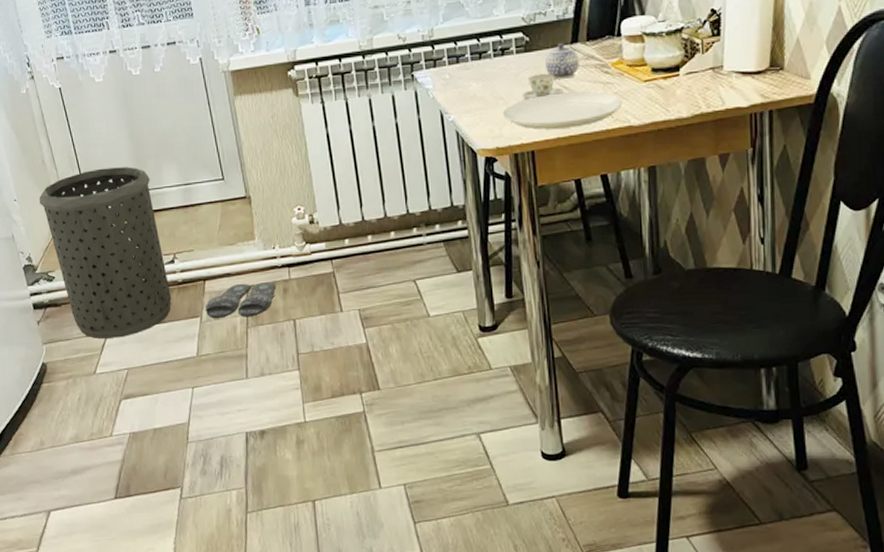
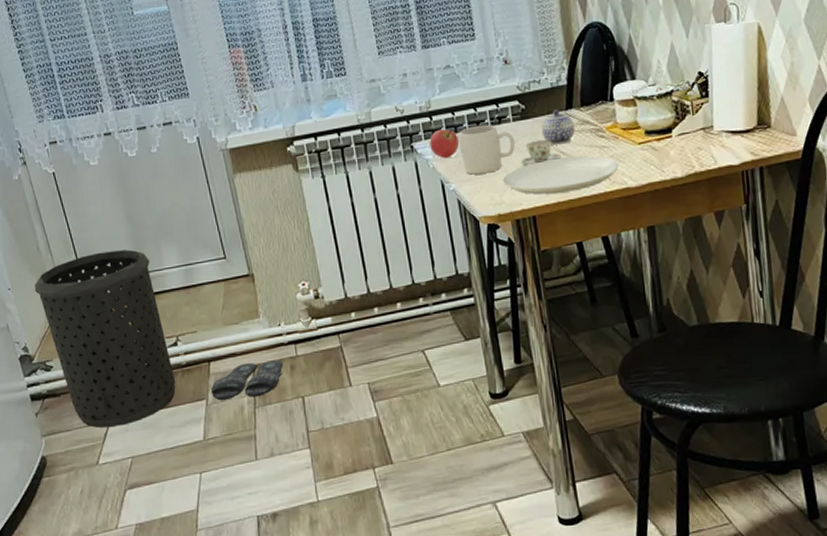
fruit: none [430,58,461,89] -> present [429,129,460,159]
mug: none [461,55,518,106] -> present [459,124,516,175]

